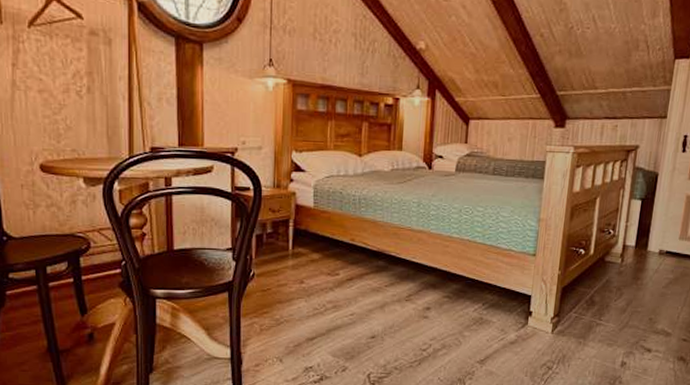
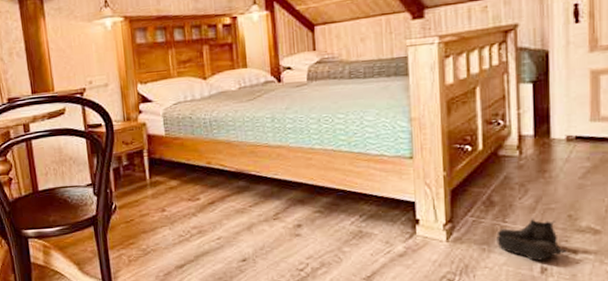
boots: none [591,318,643,355] -> present [496,218,566,261]

